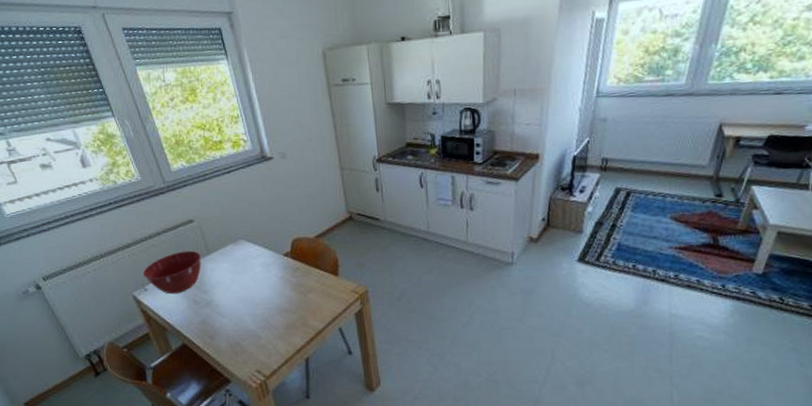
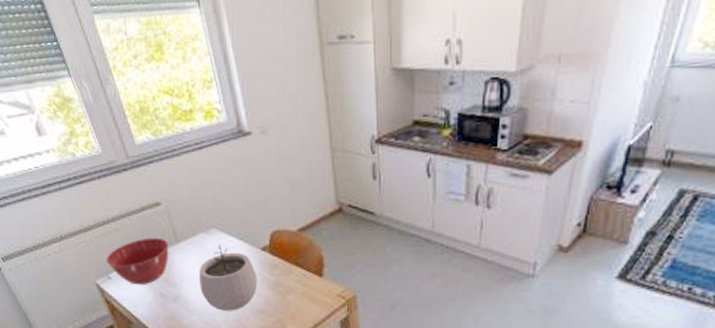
plant pot: none [228,253,281,312] -> present [199,244,257,311]

